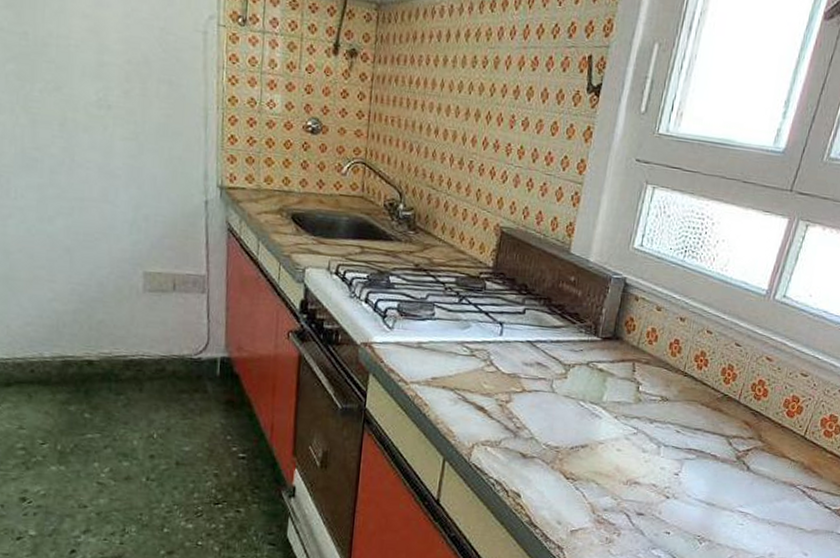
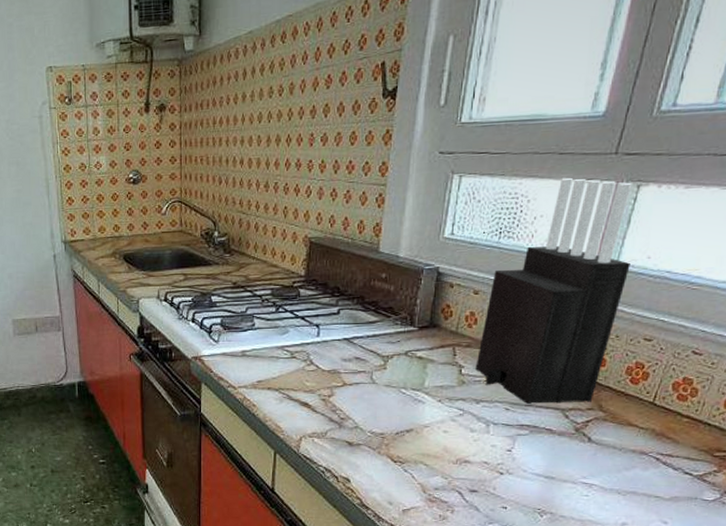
knife block: none [652,206,802,431] -> present [475,177,632,404]

